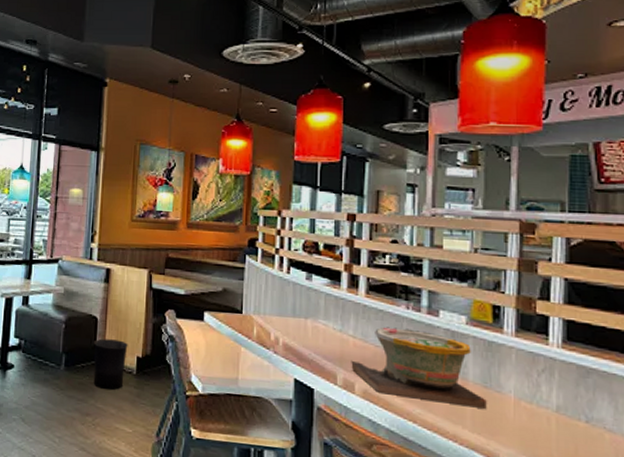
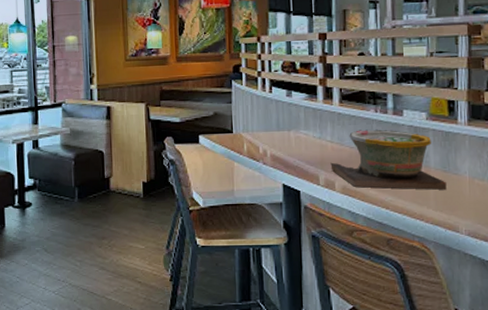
waste bin: present [93,338,128,390] -> none [103,169,134,214]

